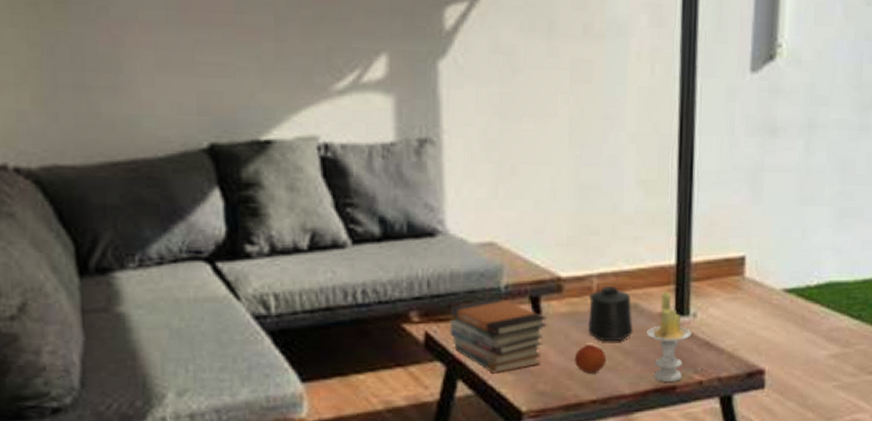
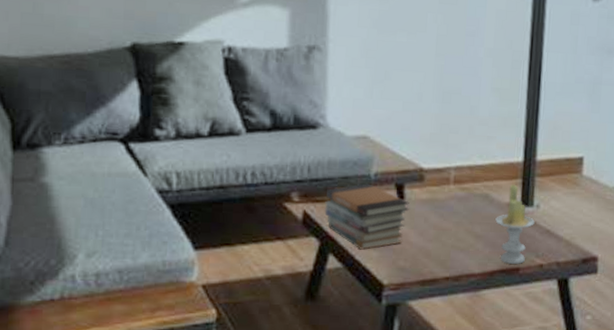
fruit: present [574,345,607,374] -> none [431,228,460,254]
mug: present [588,285,633,342] -> none [445,177,484,227]

